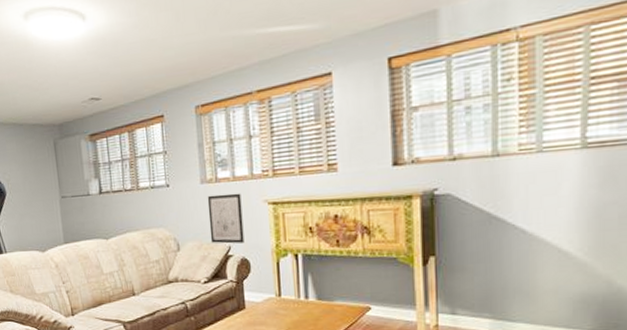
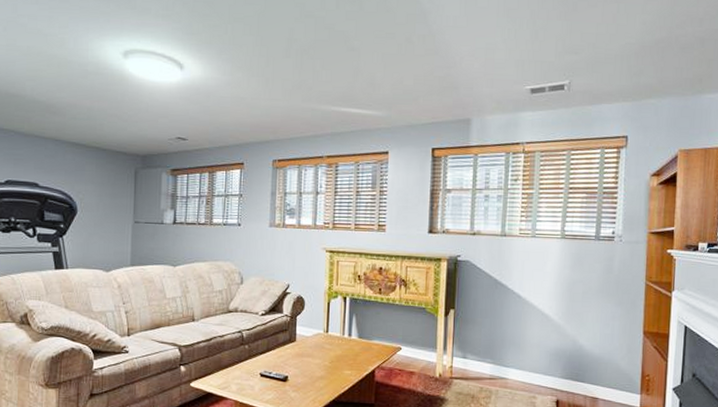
wall art: present [207,193,245,244] -> none [272,238,304,283]

